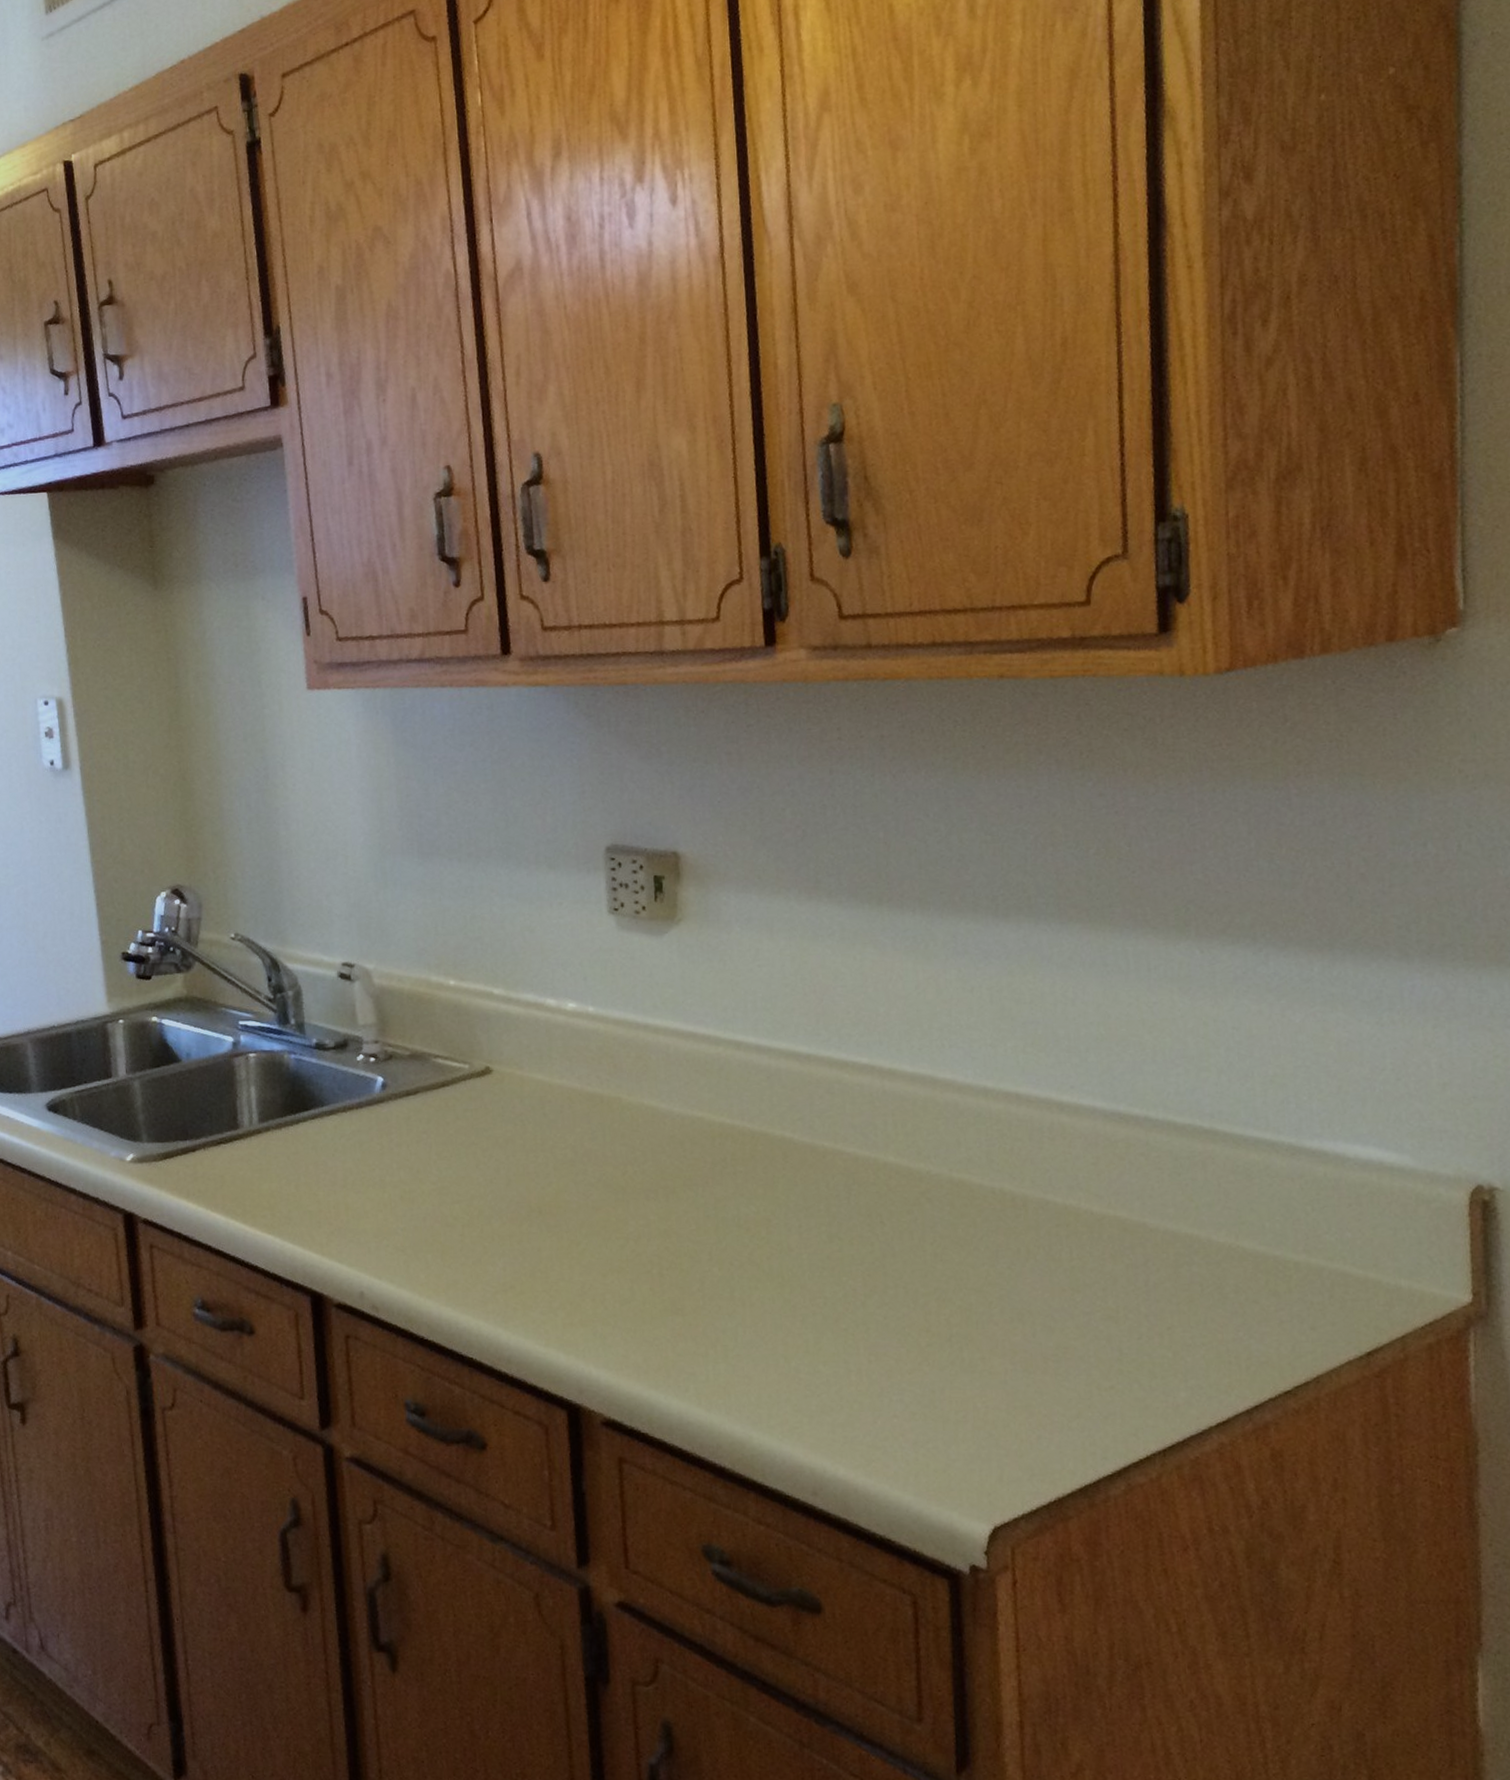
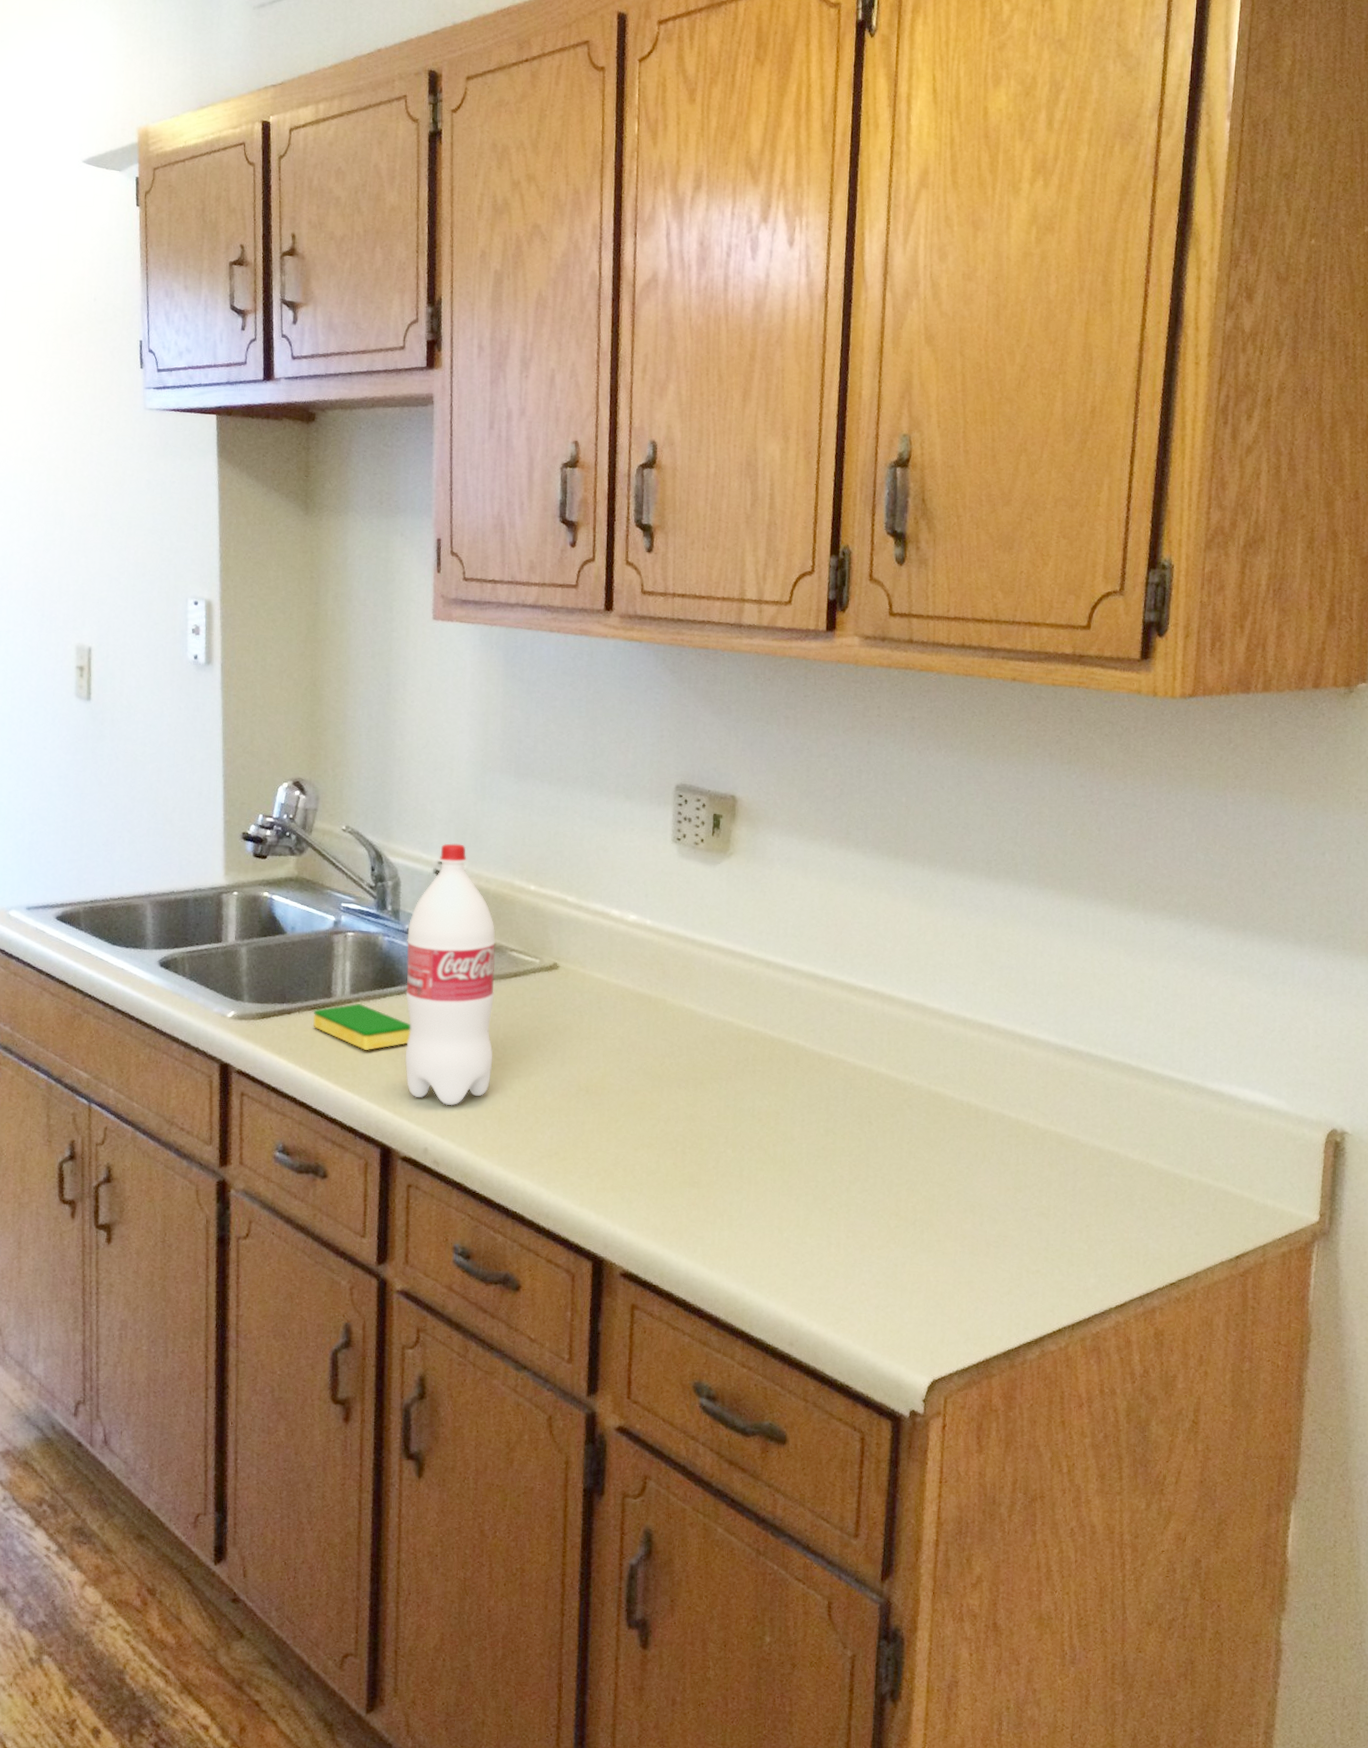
dish sponge: none [219,1132,331,1185] -> present [312,1003,411,1050]
bottle: none [315,940,428,1242] -> present [405,843,496,1106]

